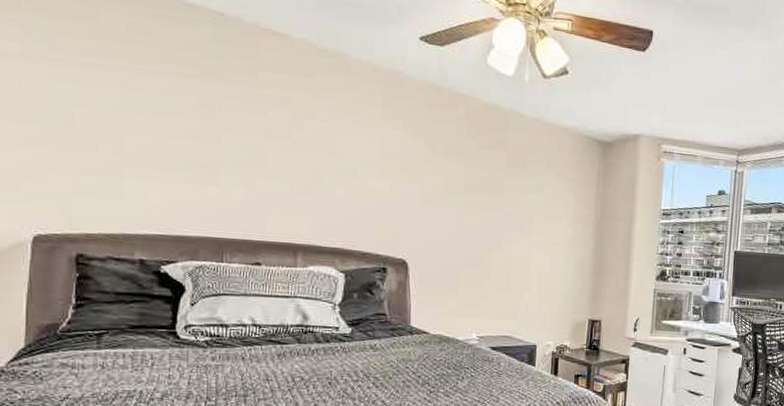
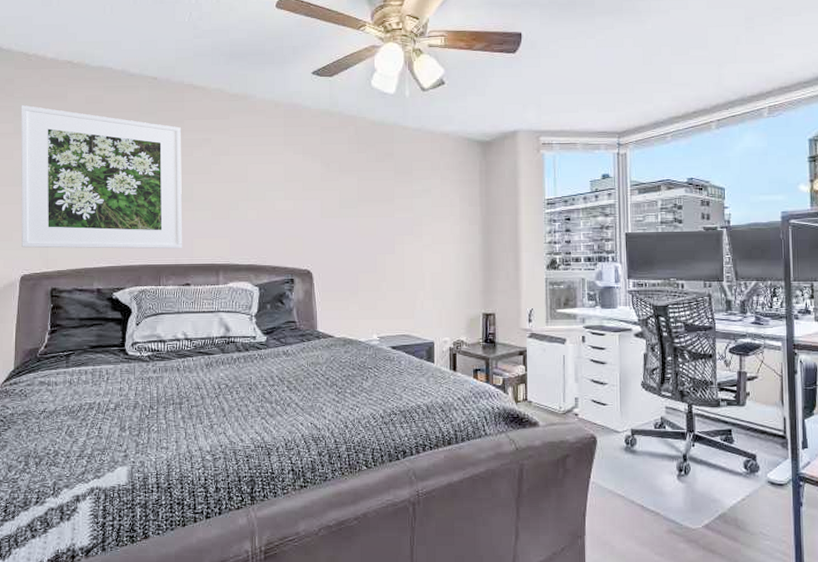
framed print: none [32,20,255,223] -> present [20,105,183,249]

